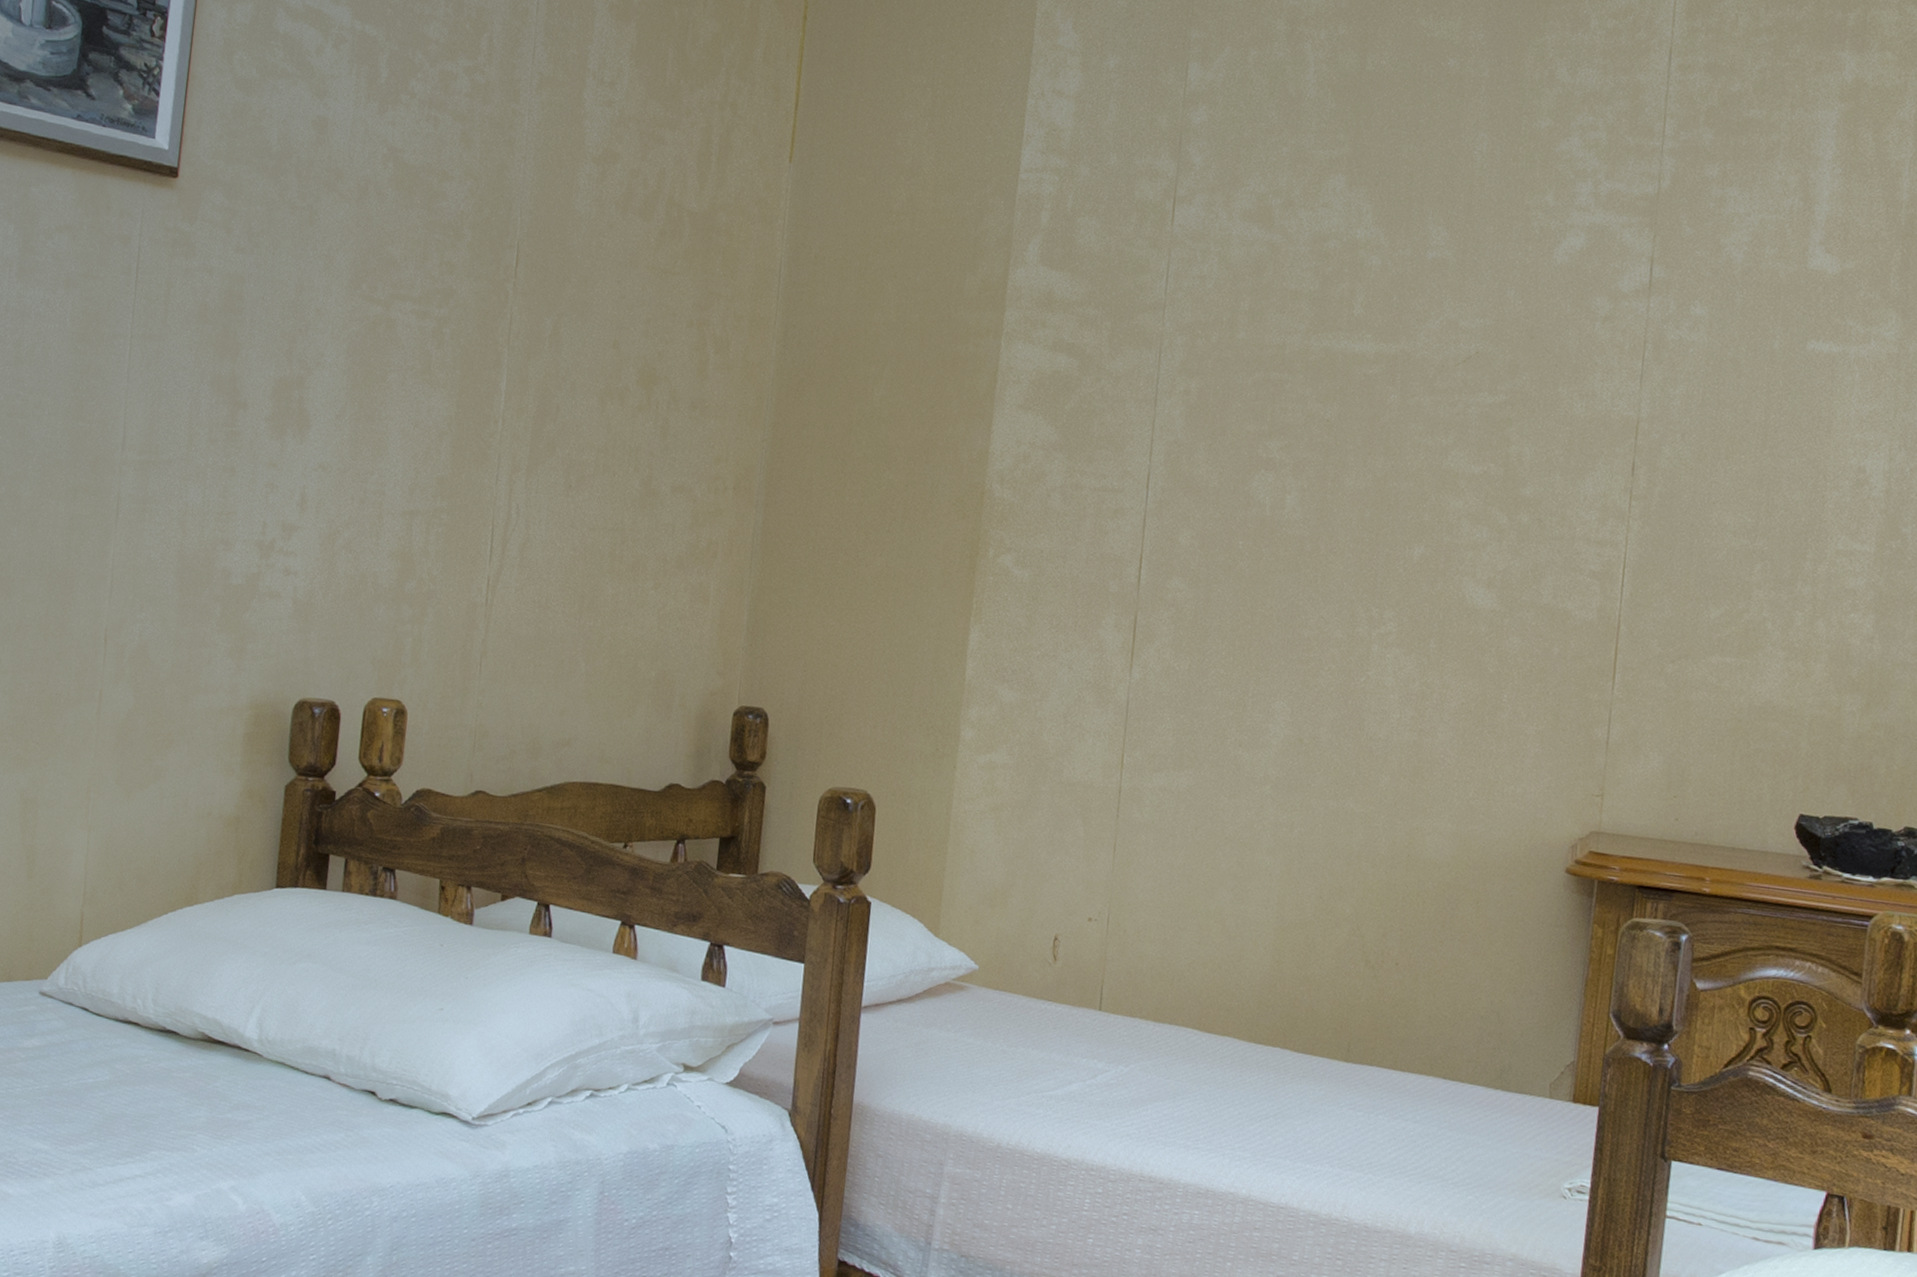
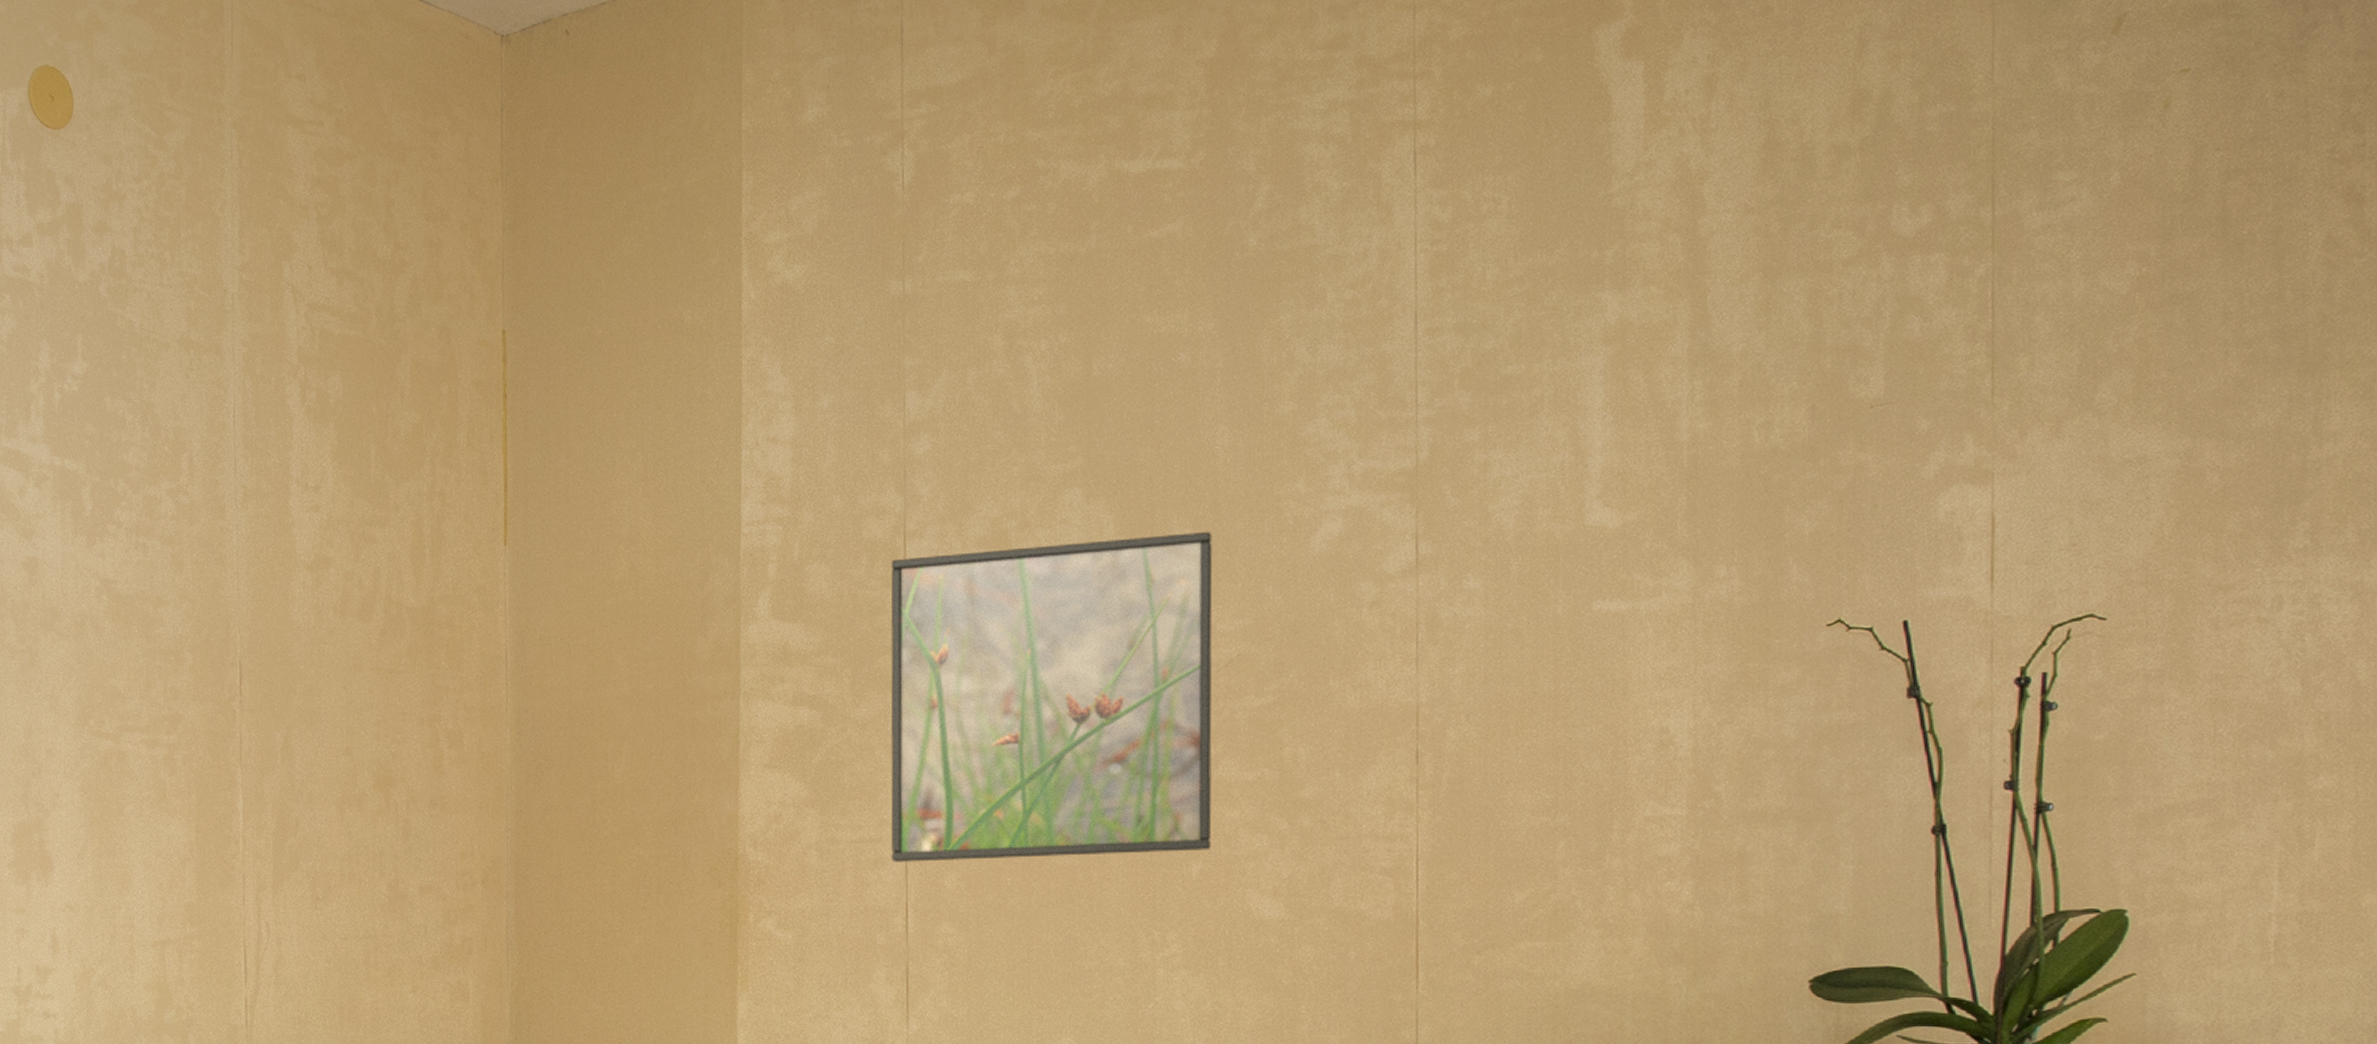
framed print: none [1131,221,1463,536] -> present [890,531,1213,862]

